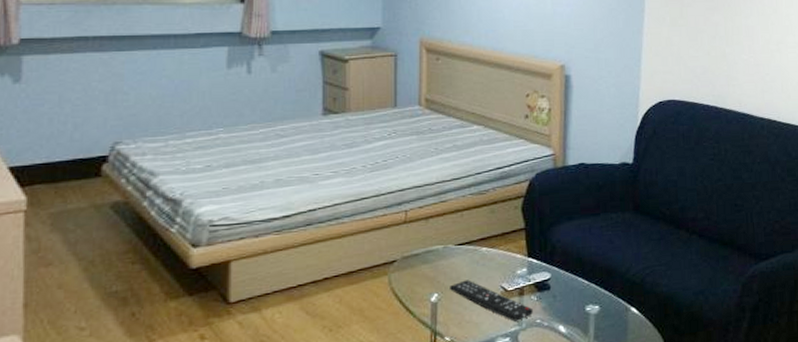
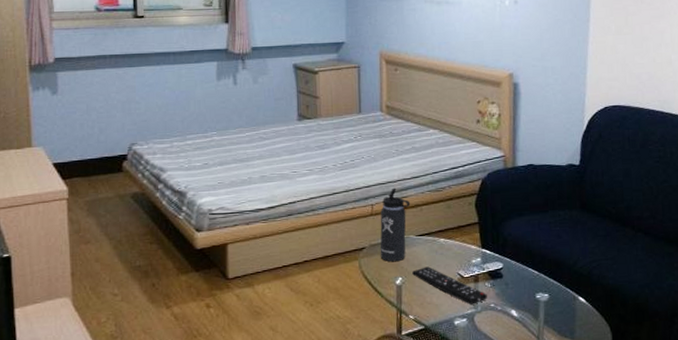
thermos bottle: none [413,191,450,276] -> present [380,187,411,262]

